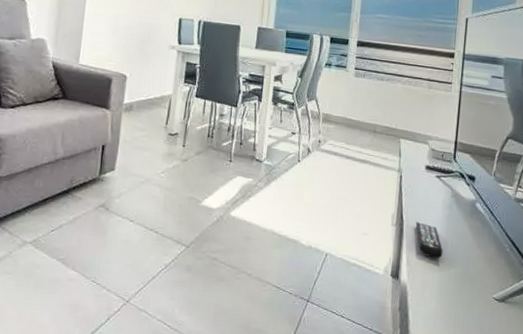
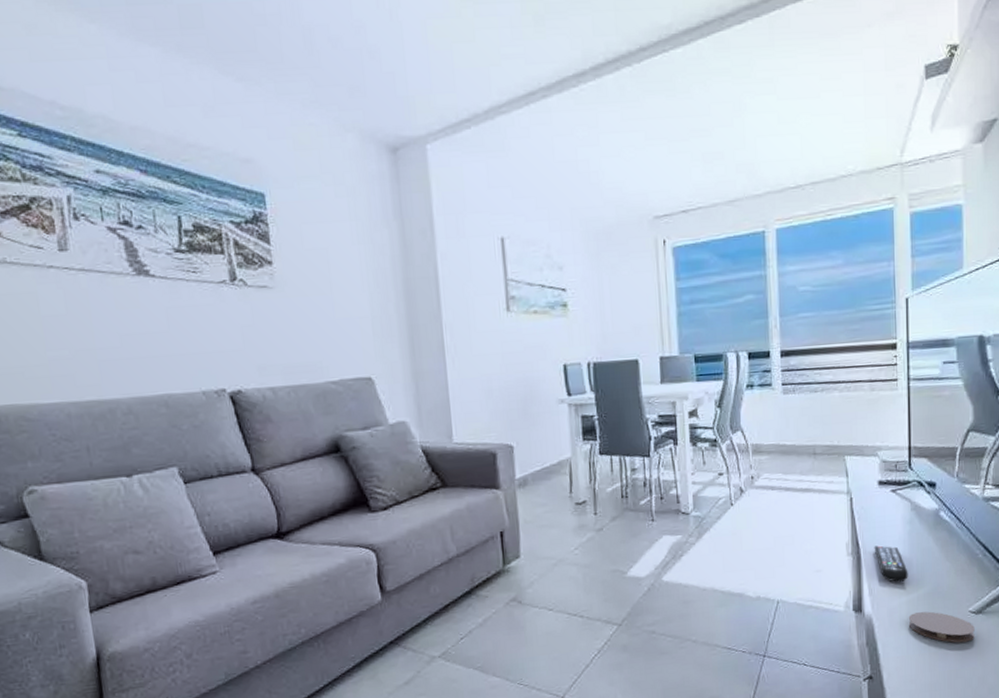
coaster: none [439,289,497,326] -> present [909,611,975,643]

